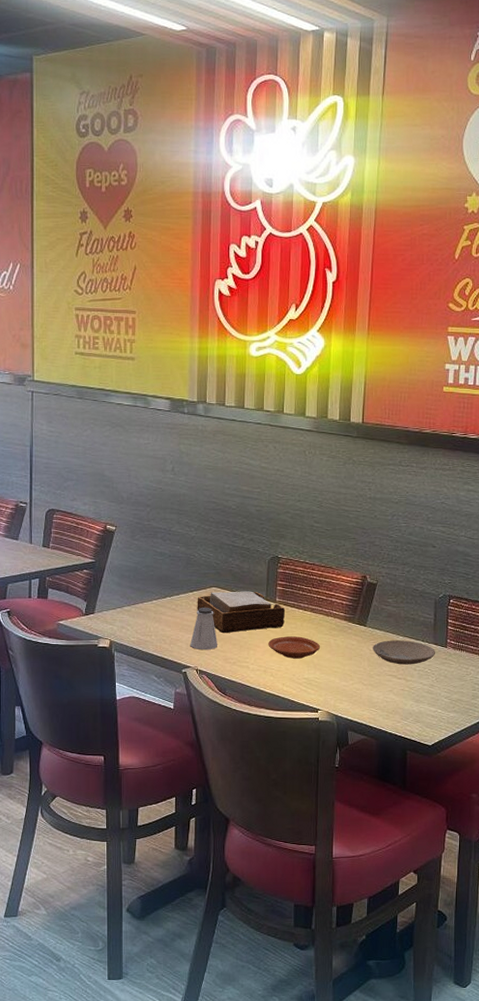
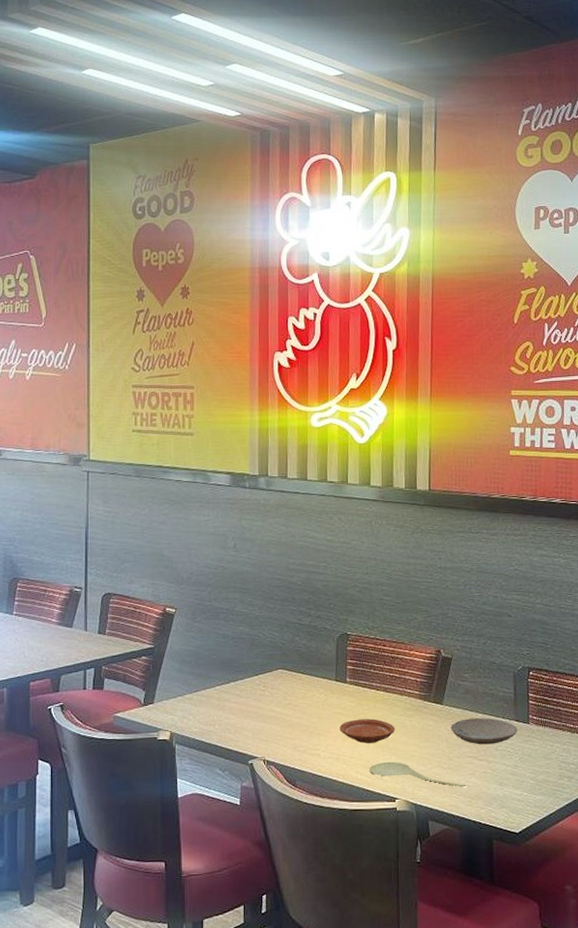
saltshaker: present [190,607,217,651] -> none [257,691,286,739]
napkin holder: present [197,591,286,634] -> none [263,672,357,719]
spoon: none [295,676,385,703] -> present [369,761,466,788]

